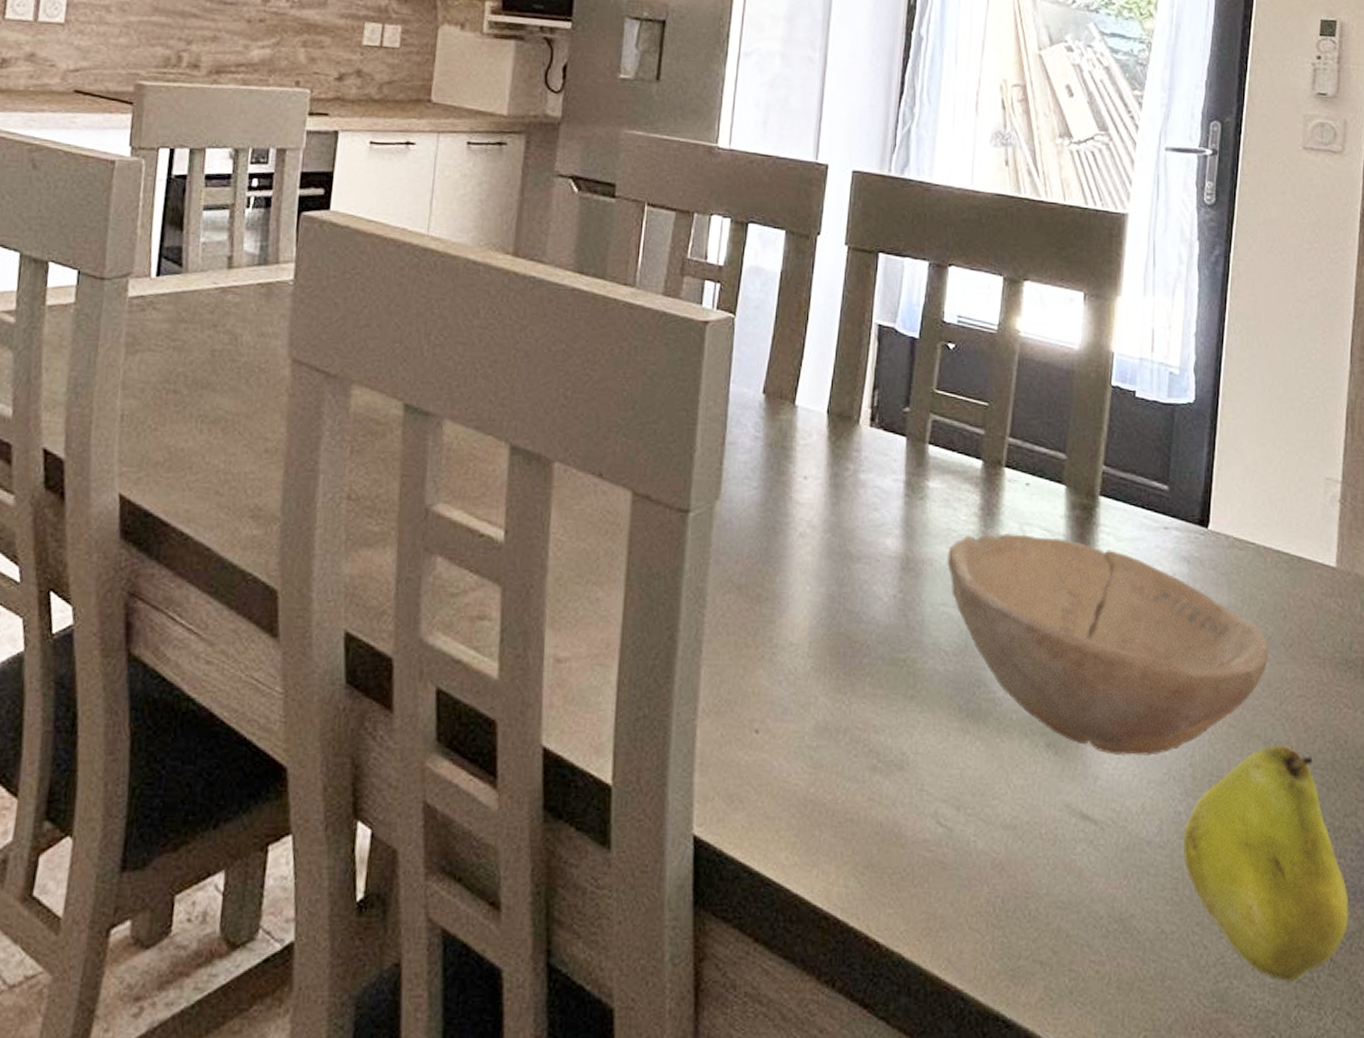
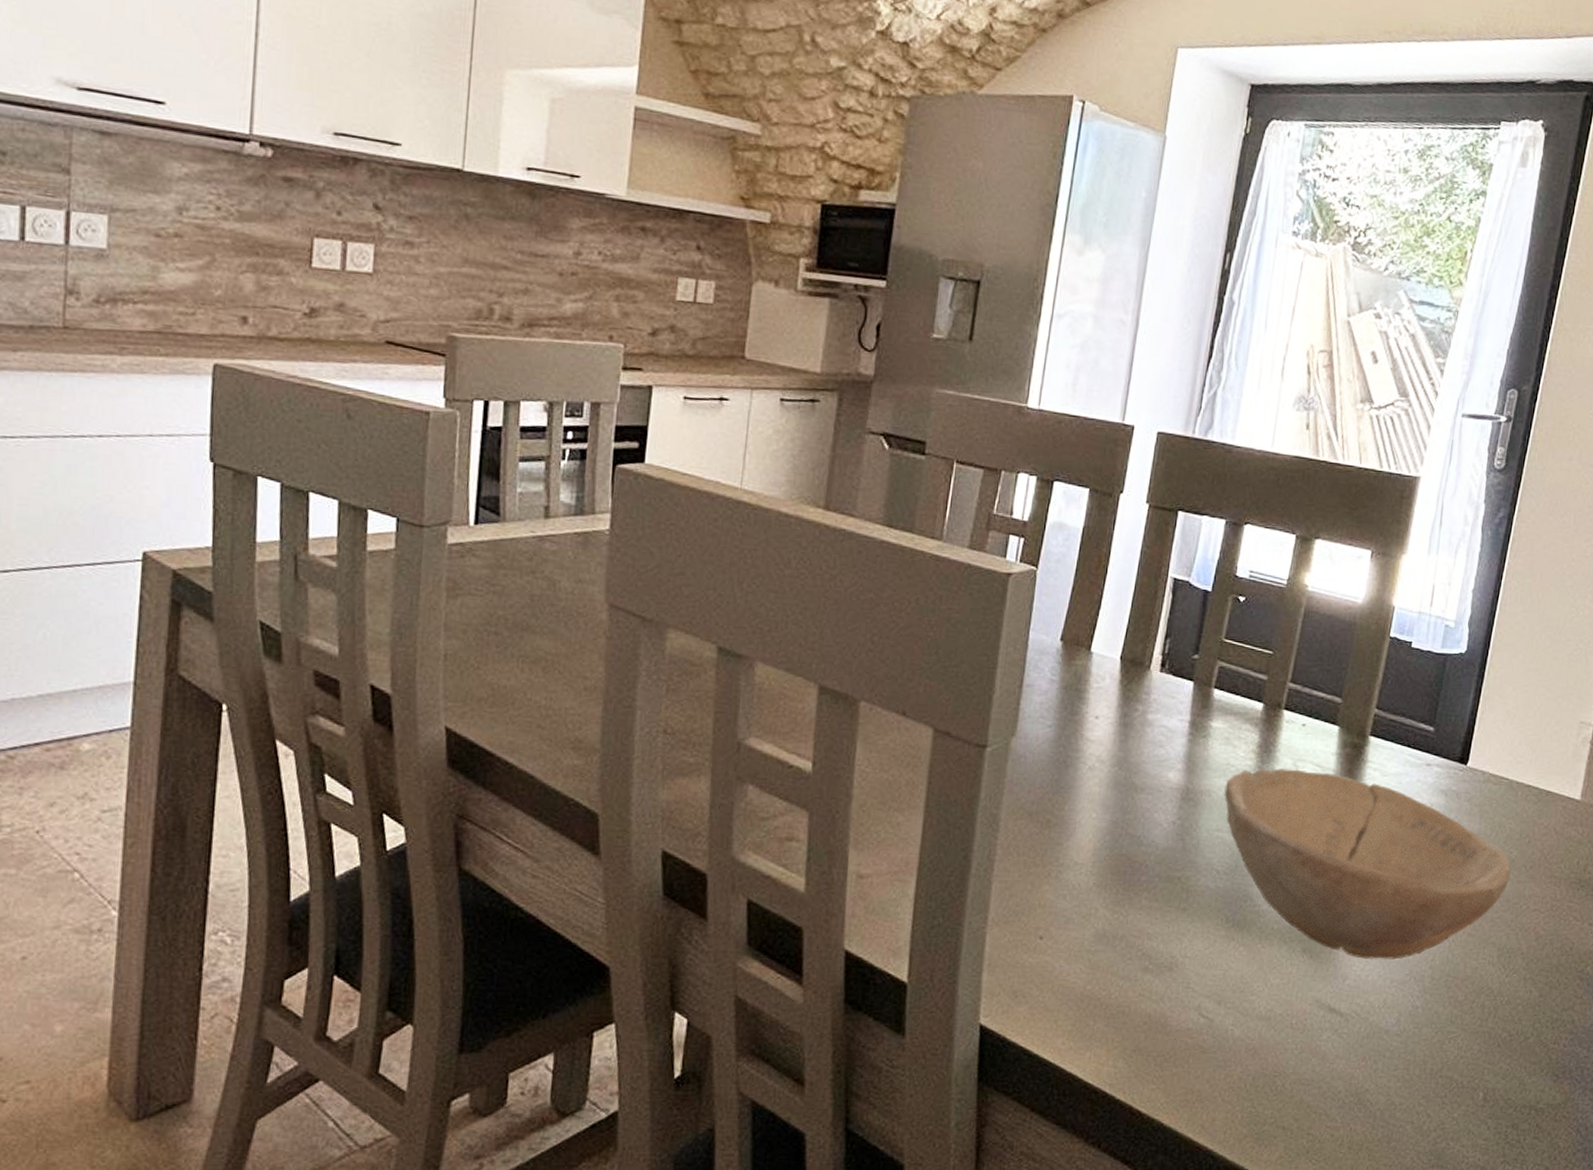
fruit: present [1184,744,1349,981] -> none [1417,950,1558,1143]

